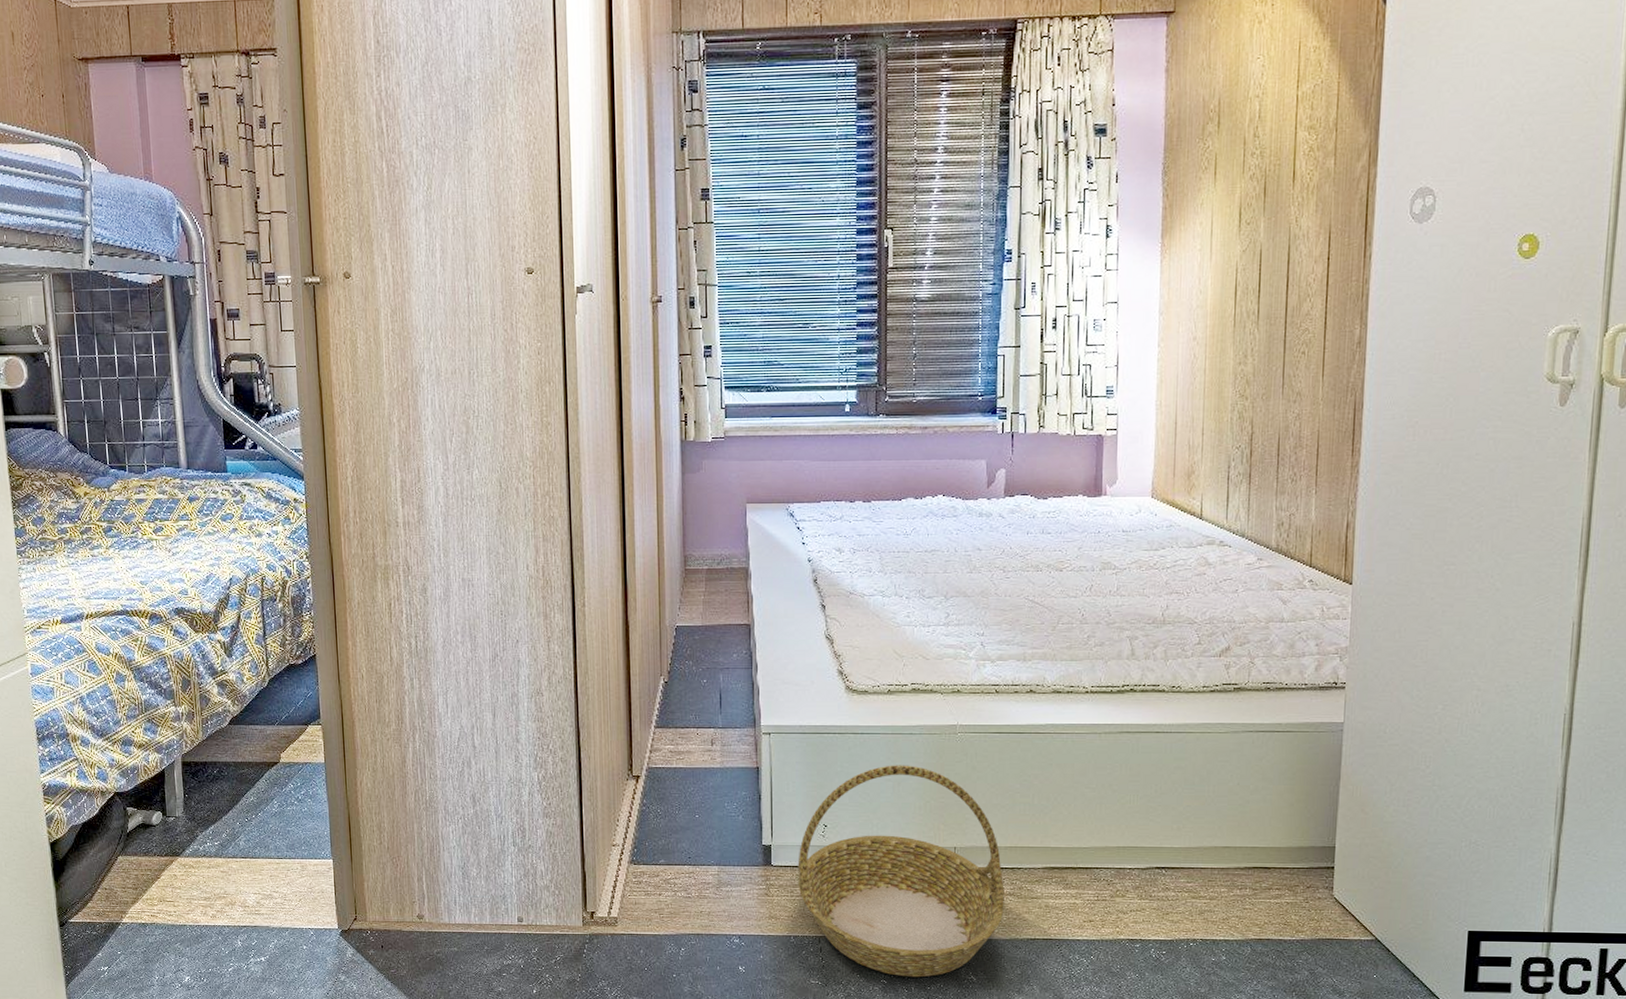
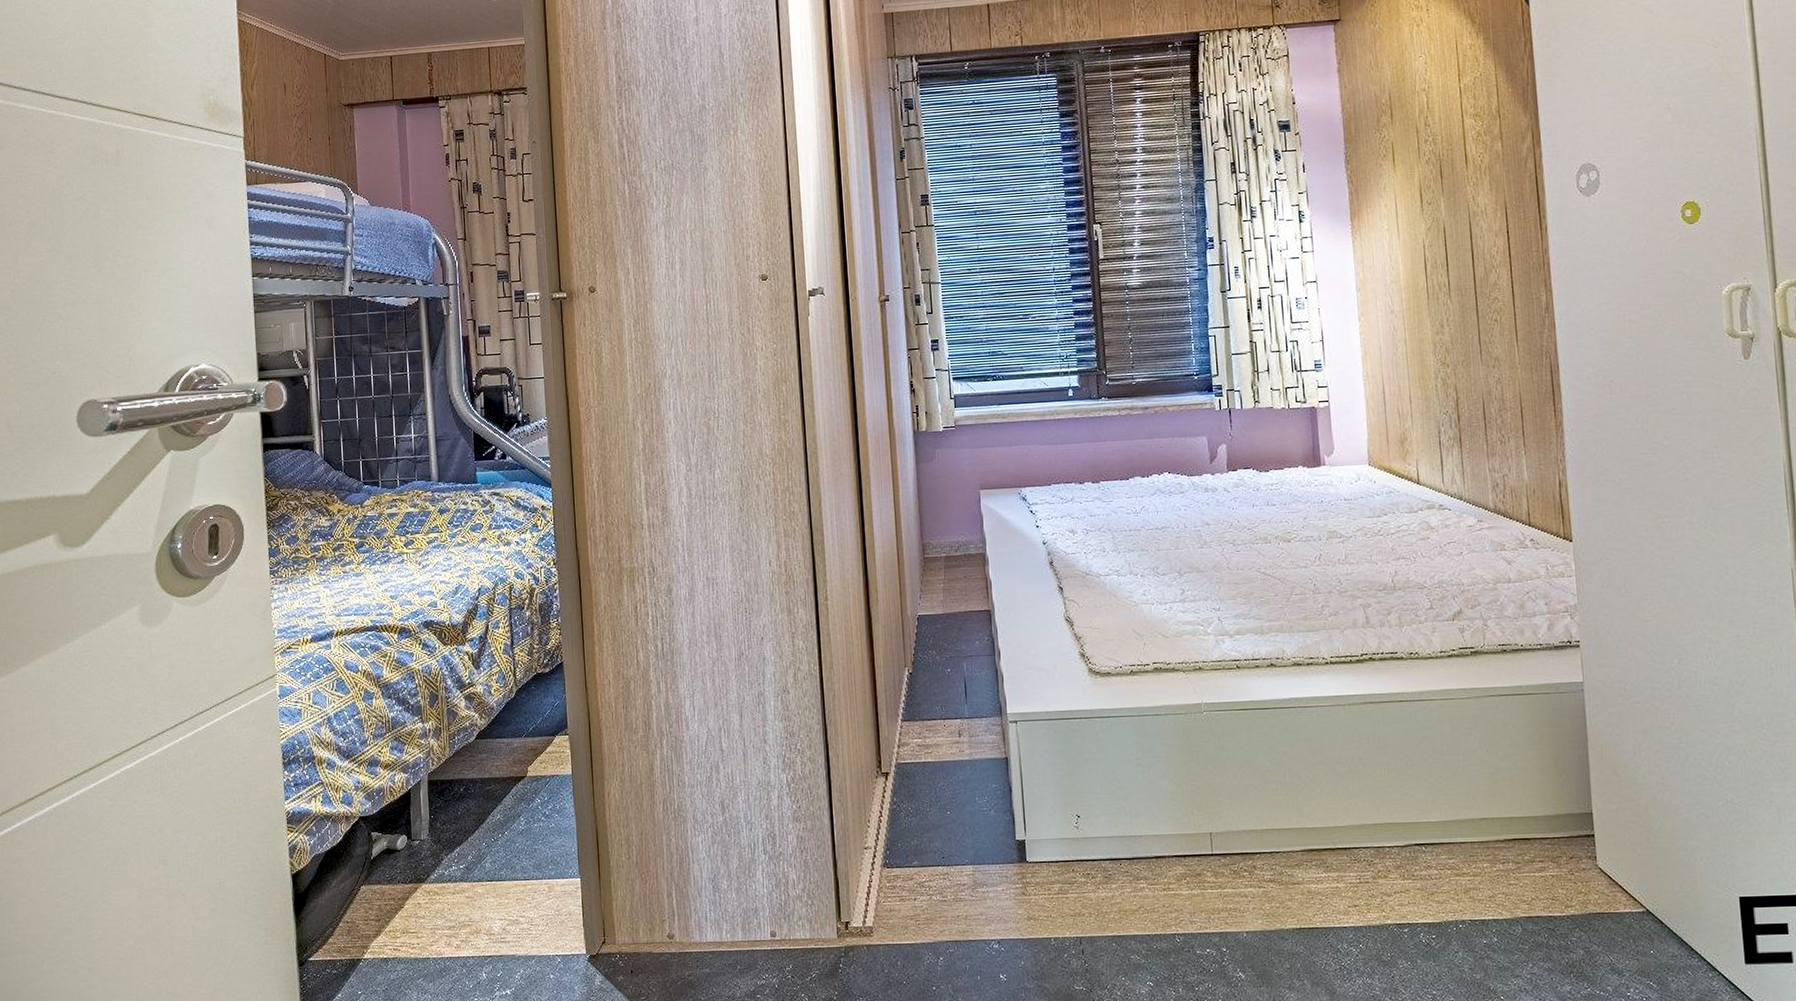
basket: present [798,765,1005,978] -> none [1053,747,1267,978]

